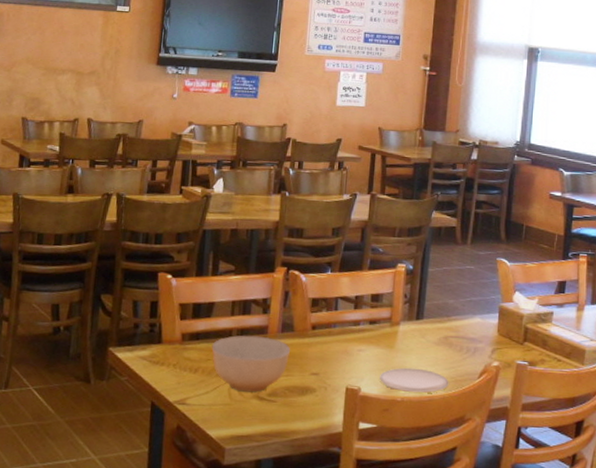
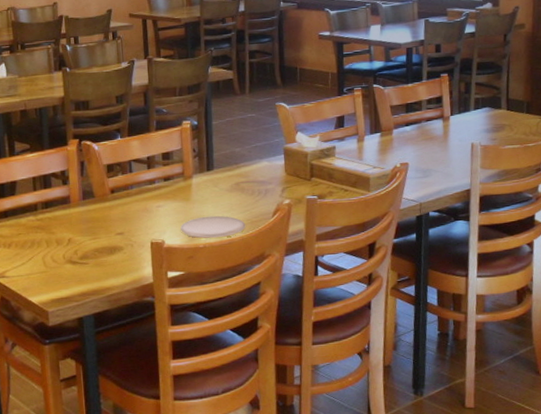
bowl: present [211,335,291,392] -> none [20,205,95,259]

